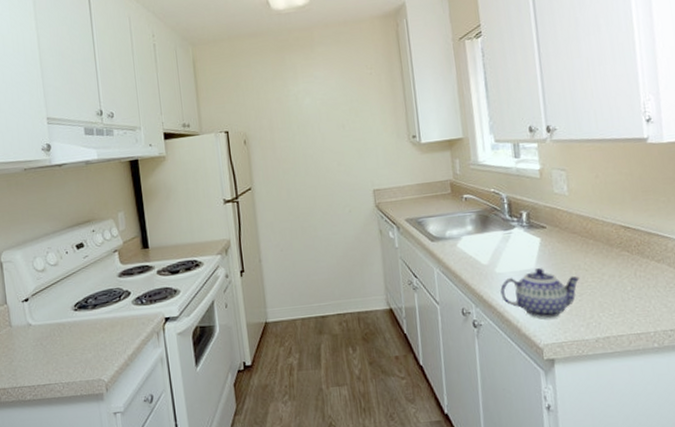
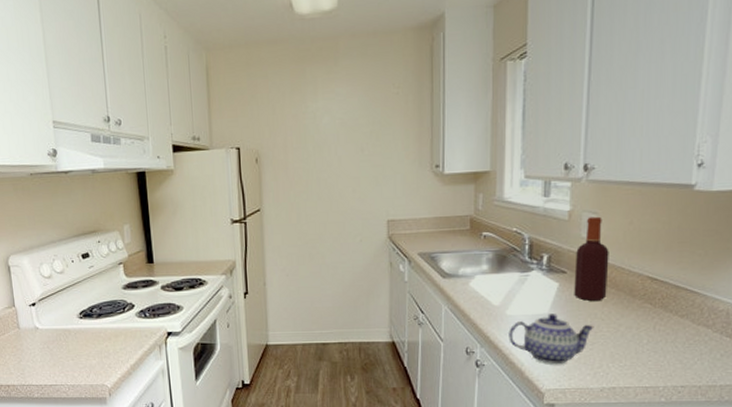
bottle: none [552,172,587,253] -> present [574,216,609,301]

